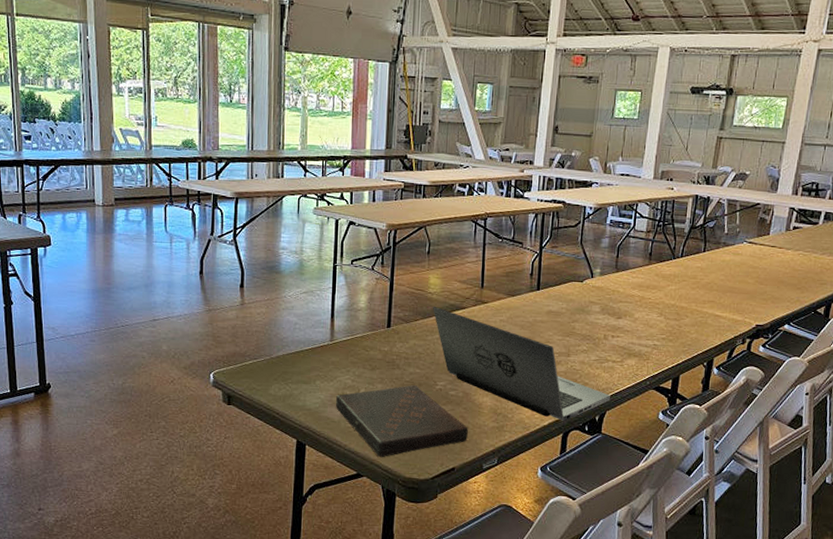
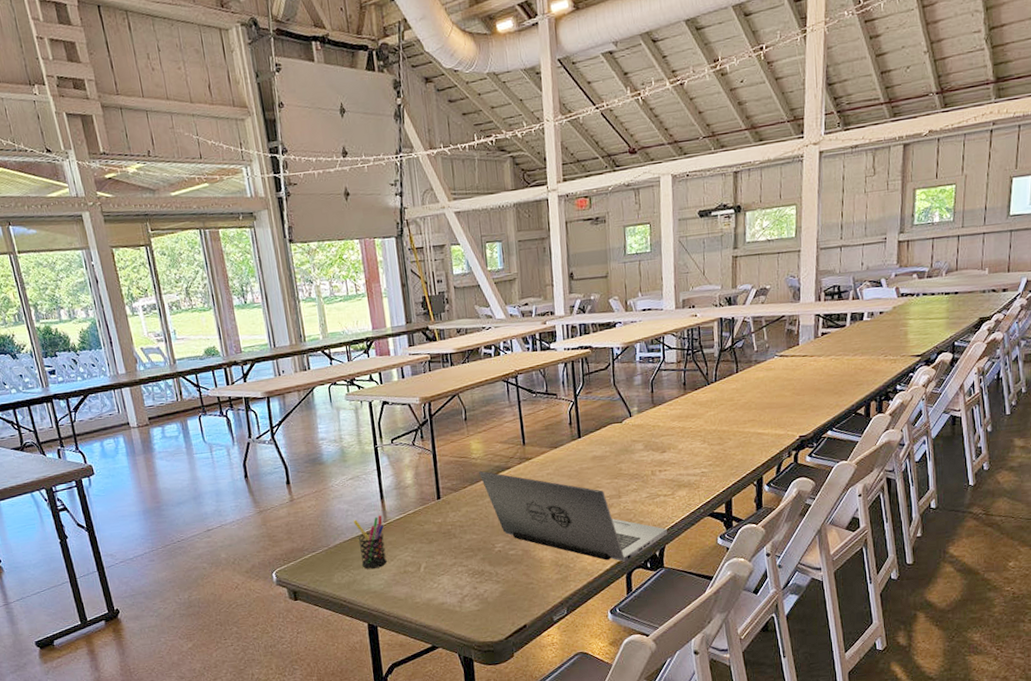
pen holder: none [300,333,329,386] -> present [353,515,387,569]
book: present [336,385,468,458] -> none [399,551,534,627]

